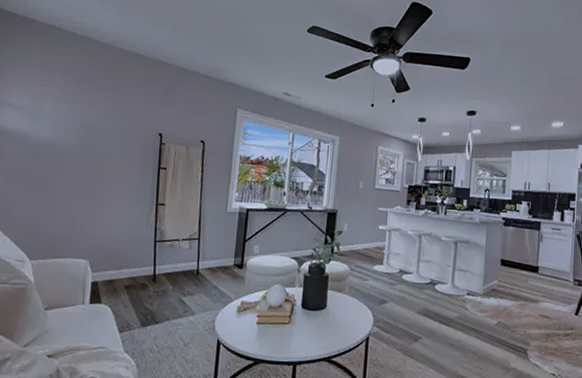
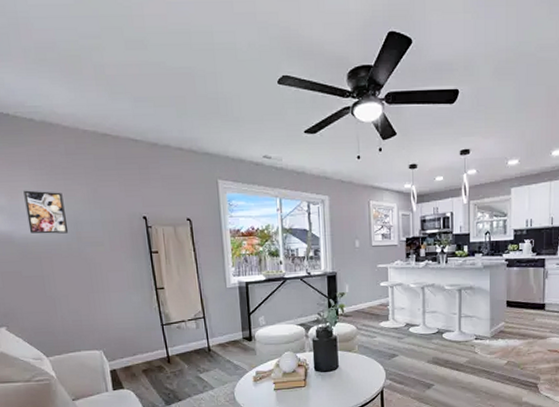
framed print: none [45,95,87,140] -> present [23,190,69,234]

